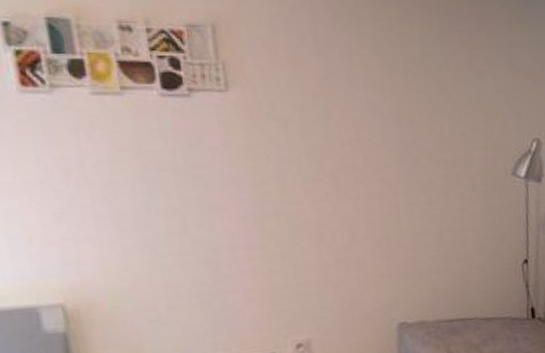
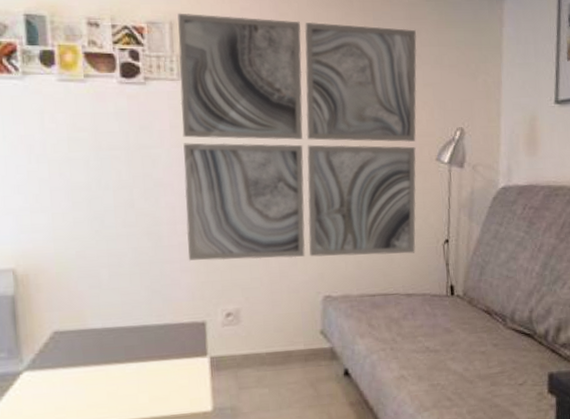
wall art: none [220,13,493,290] -> present [177,13,417,261]

